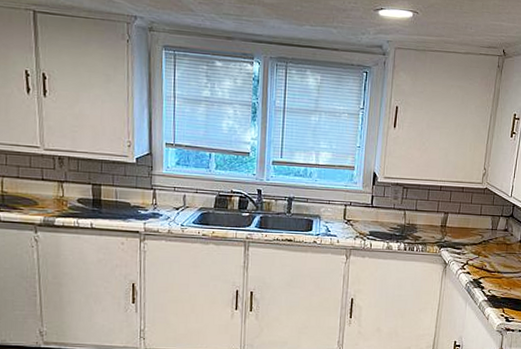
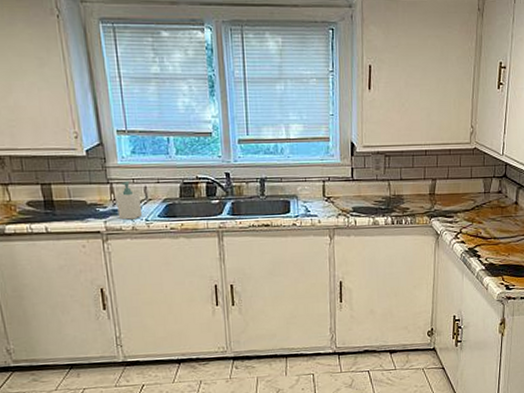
soap bottle: none [157,188,179,224] -> present [116,180,143,220]

